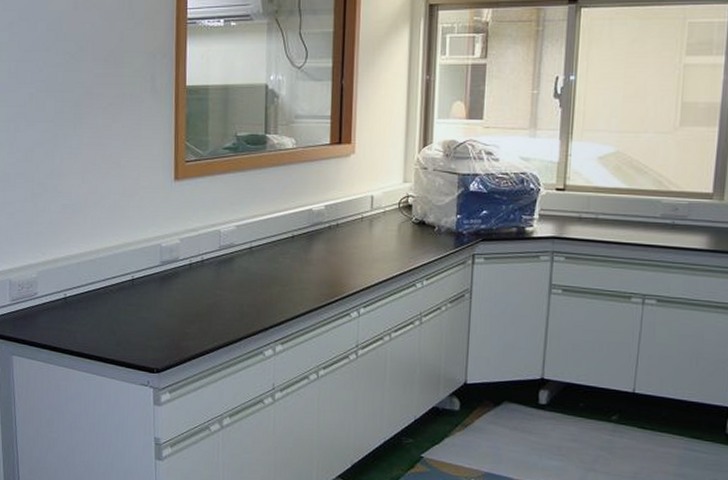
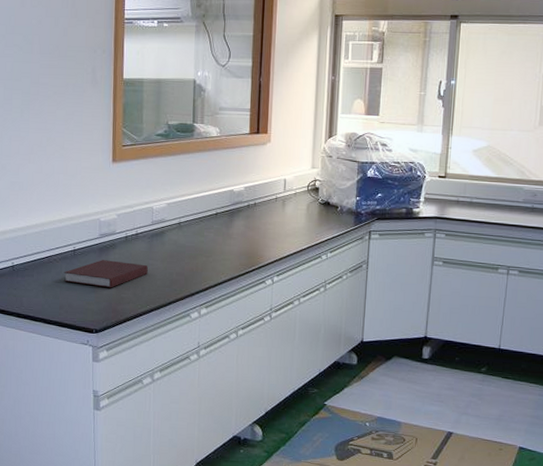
notebook: none [121,290,215,322] -> present [63,260,148,288]

